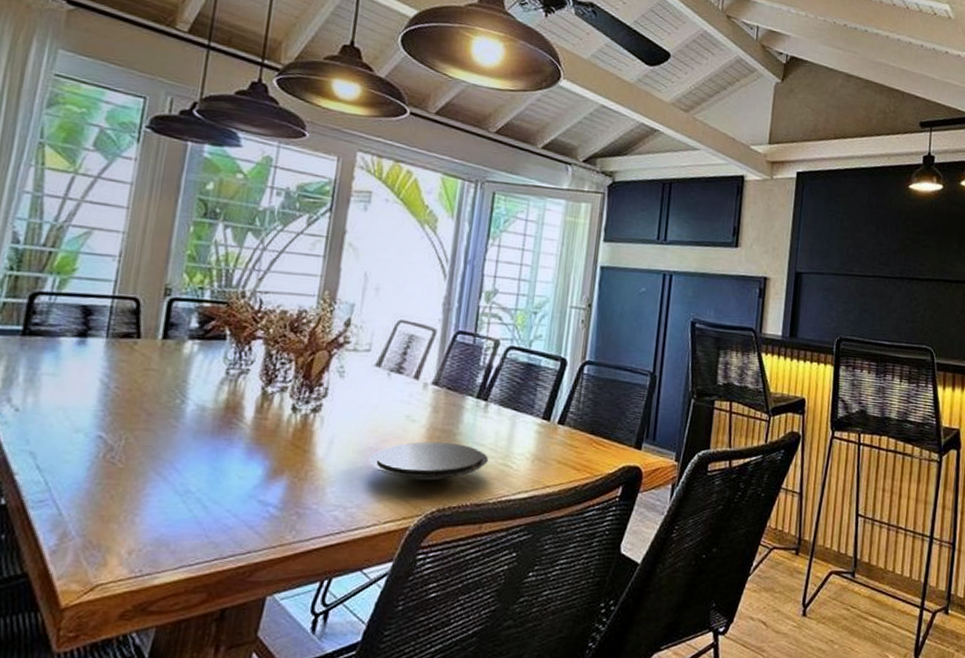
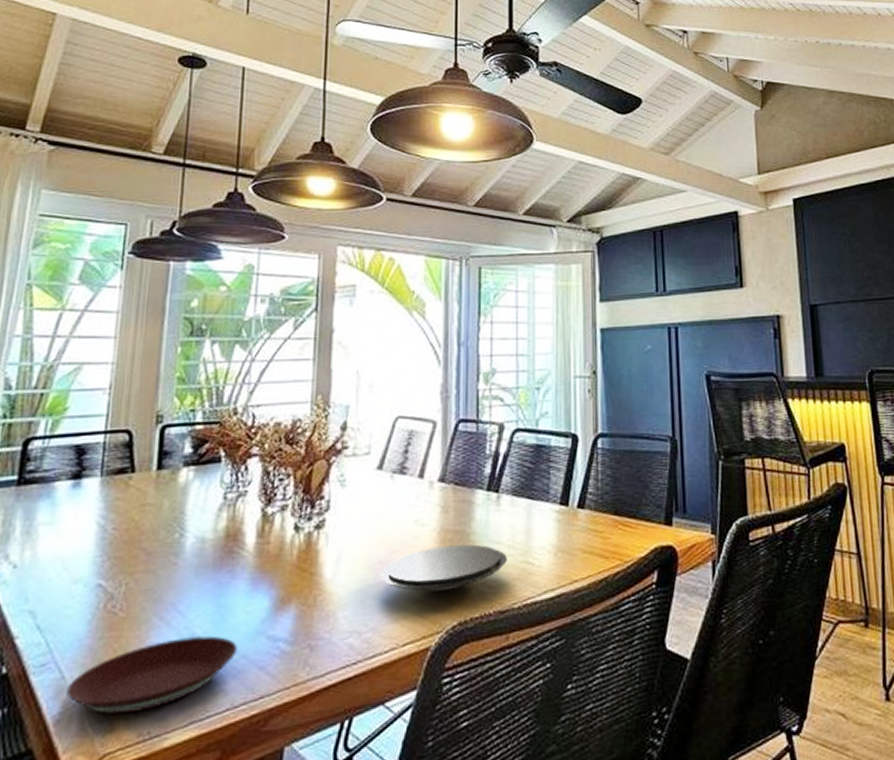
plate: none [63,492,230,553] -> present [66,635,238,715]

